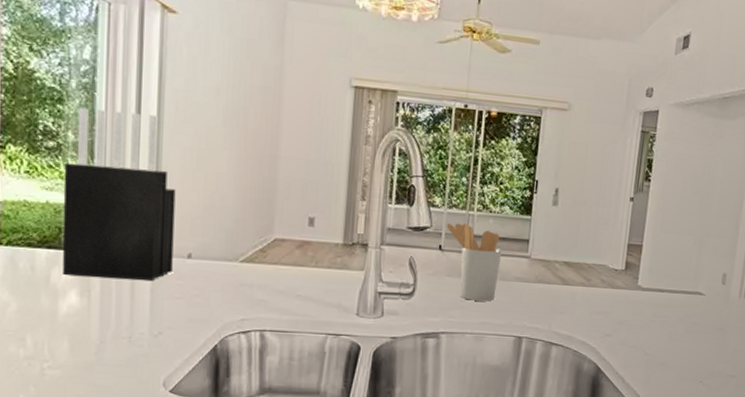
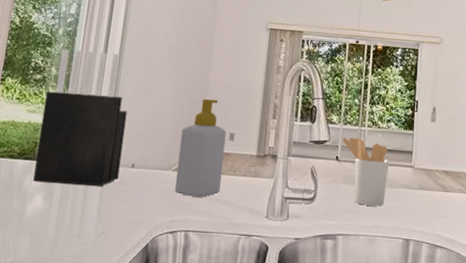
soap bottle: none [244,174,304,294] -> present [174,98,226,198]

